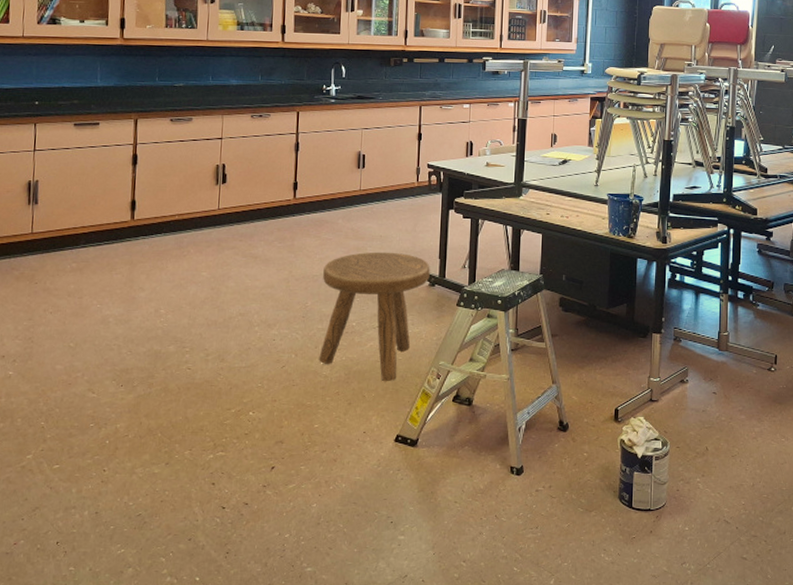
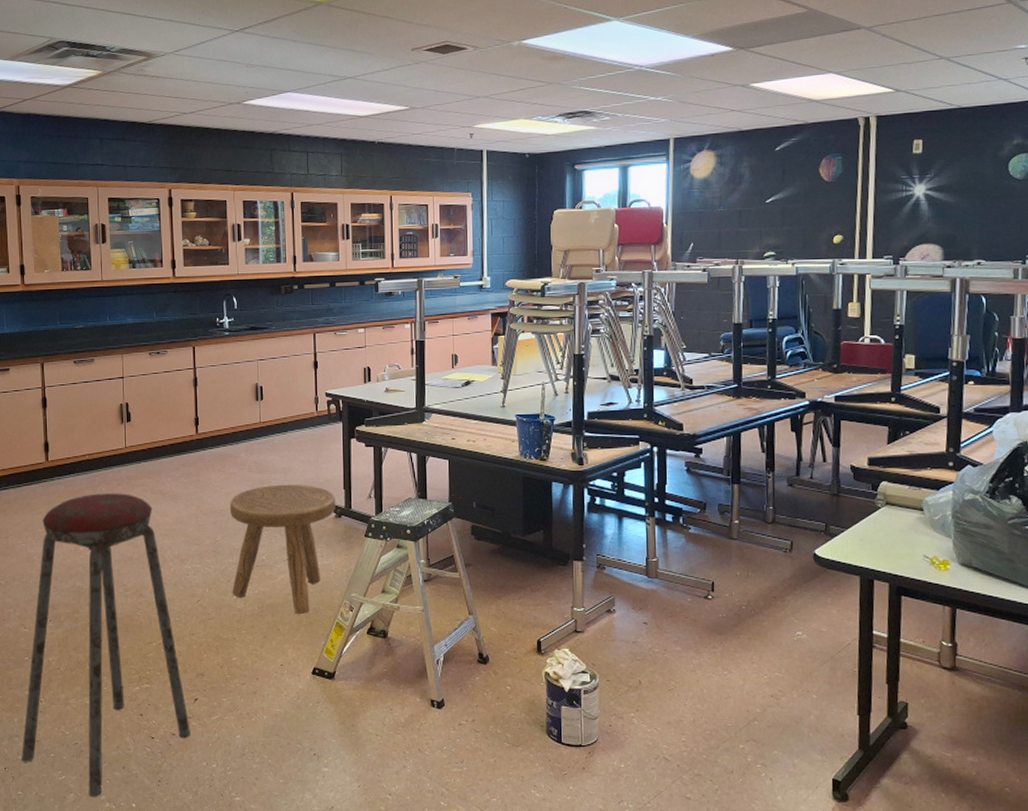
music stool: none [77,255,265,572] -> present [22,493,190,798]

